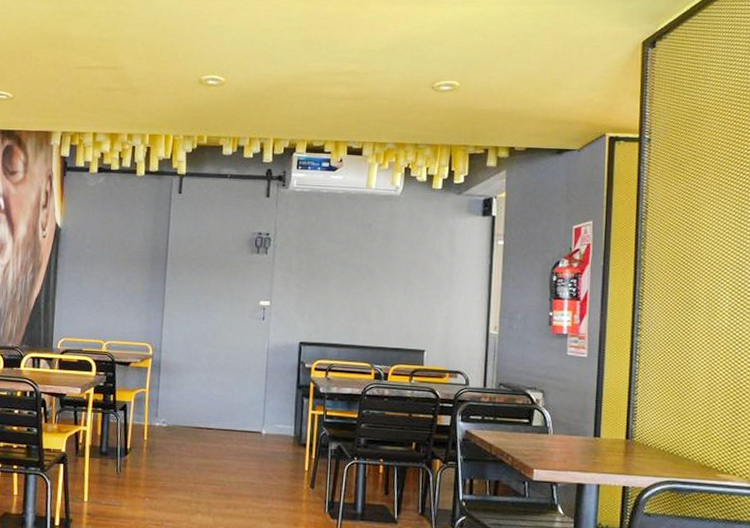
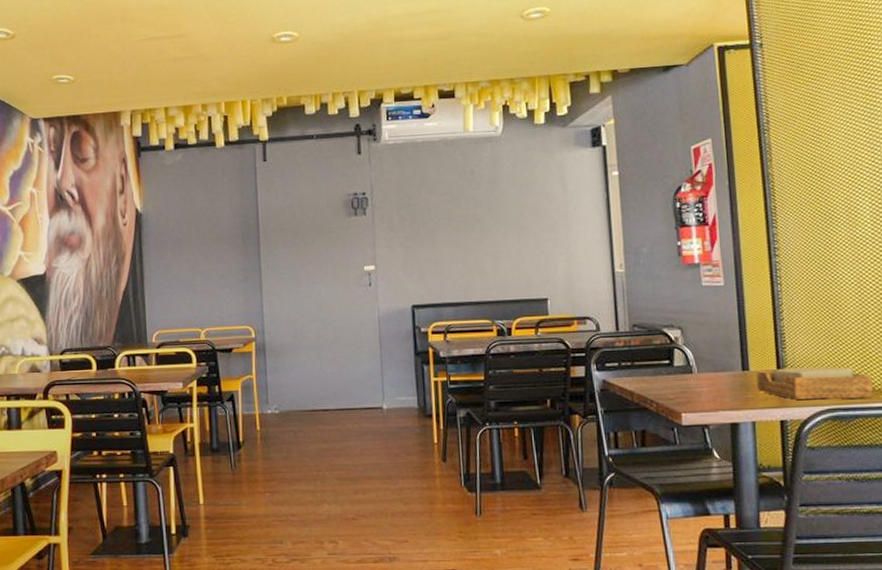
napkin holder: none [606,438,711,476] -> present [756,367,874,401]

